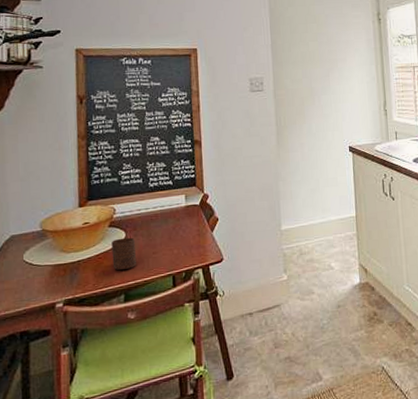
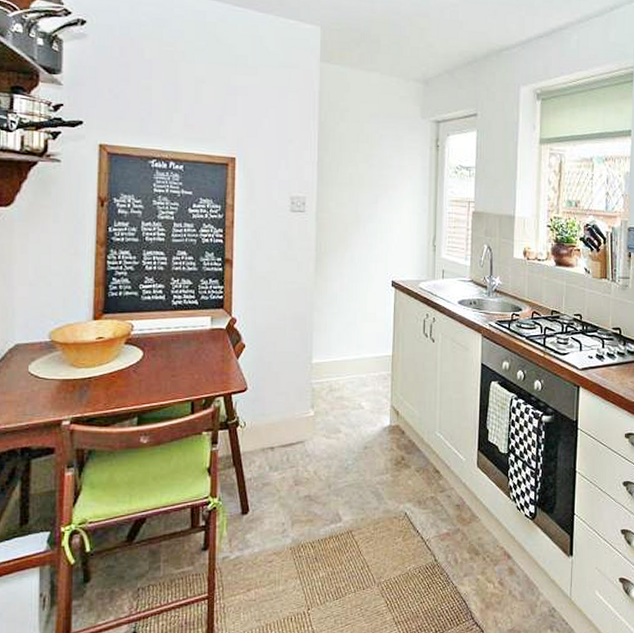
cup: present [111,237,137,270] -> none [127,357,154,390]

